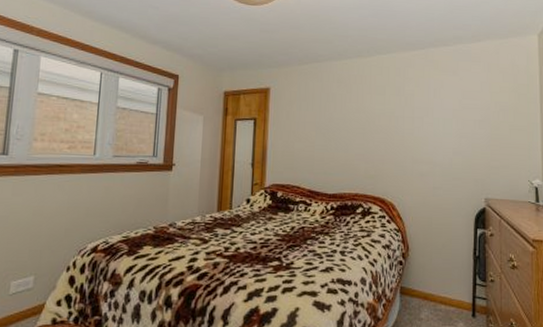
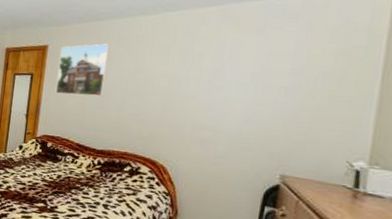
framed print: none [281,85,331,139] -> present [56,44,109,97]

